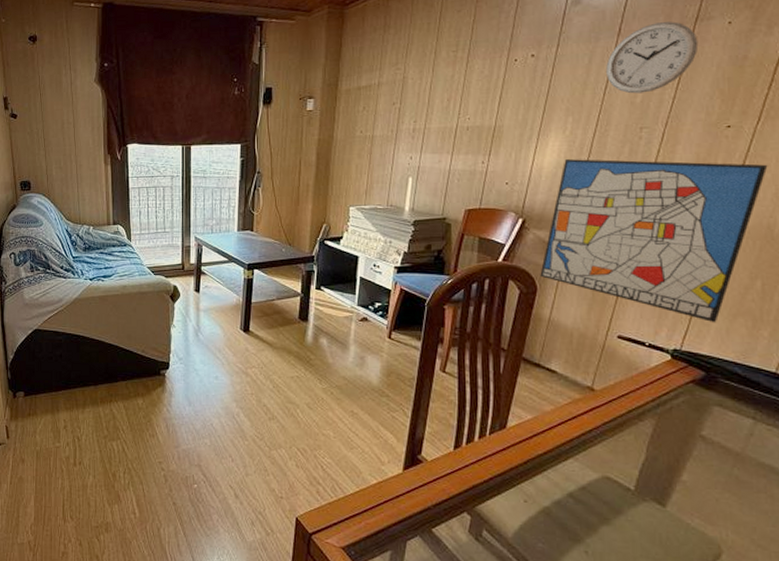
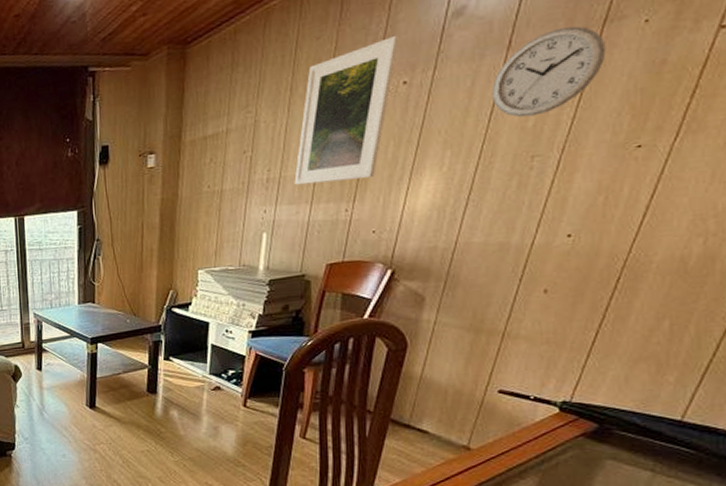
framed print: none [437,15,529,137] -> present [294,34,400,186]
wall art: present [540,159,768,323] -> none [411,187,685,371]

